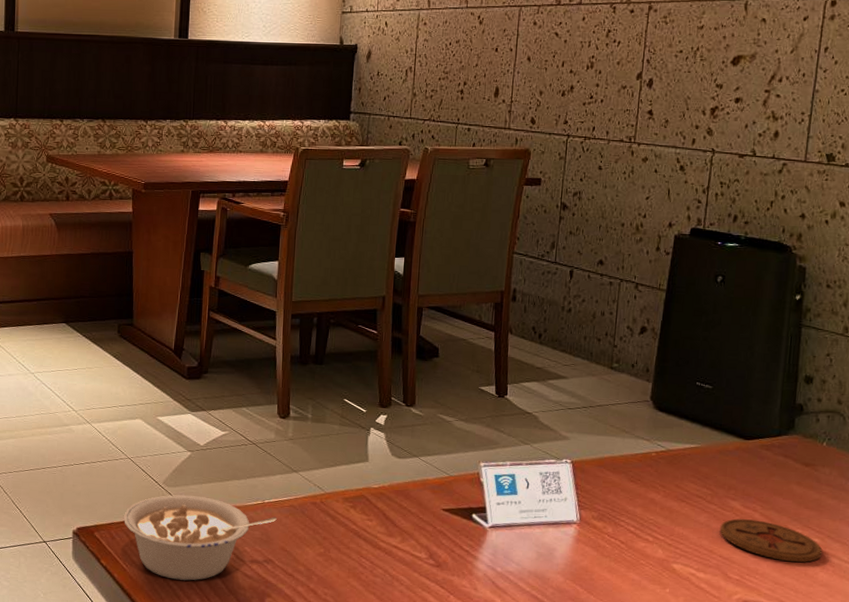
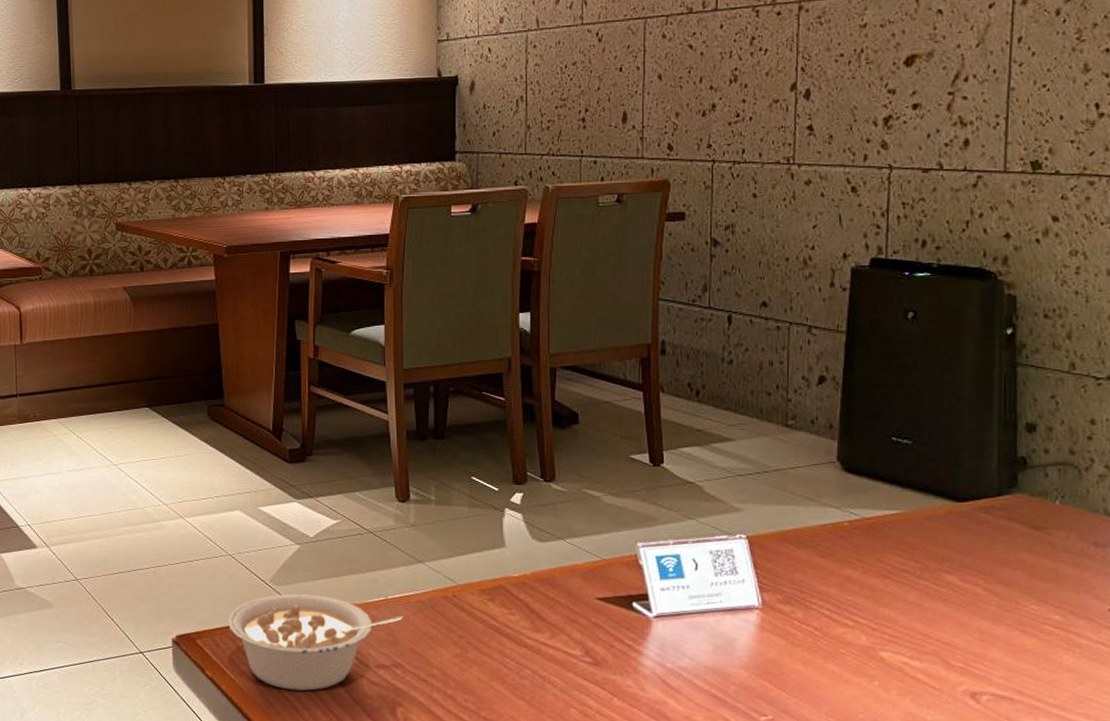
coaster: present [719,518,823,563] -> none [934,595,1066,645]

